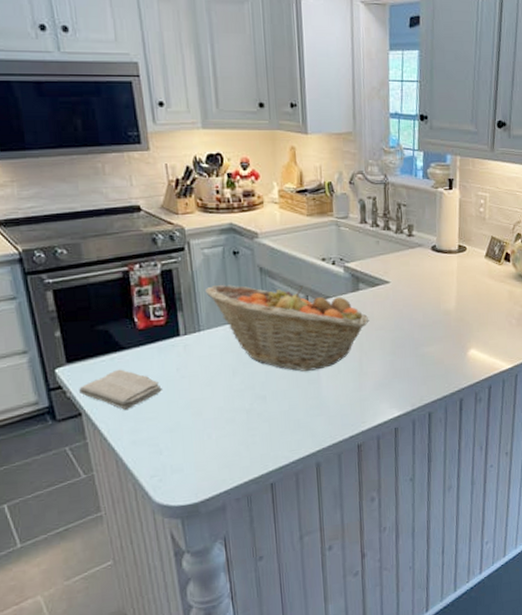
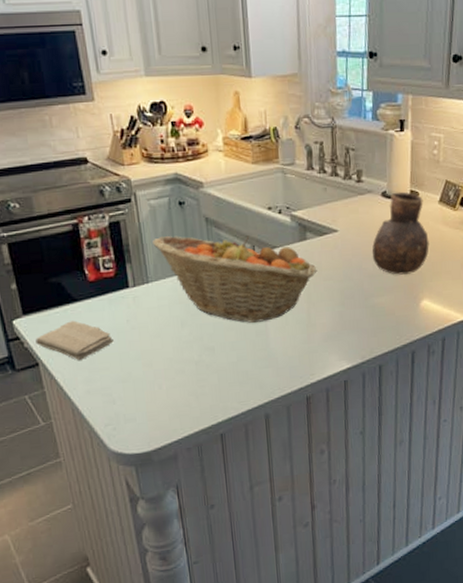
vase: none [422,246,476,325] -> present [372,191,429,275]

